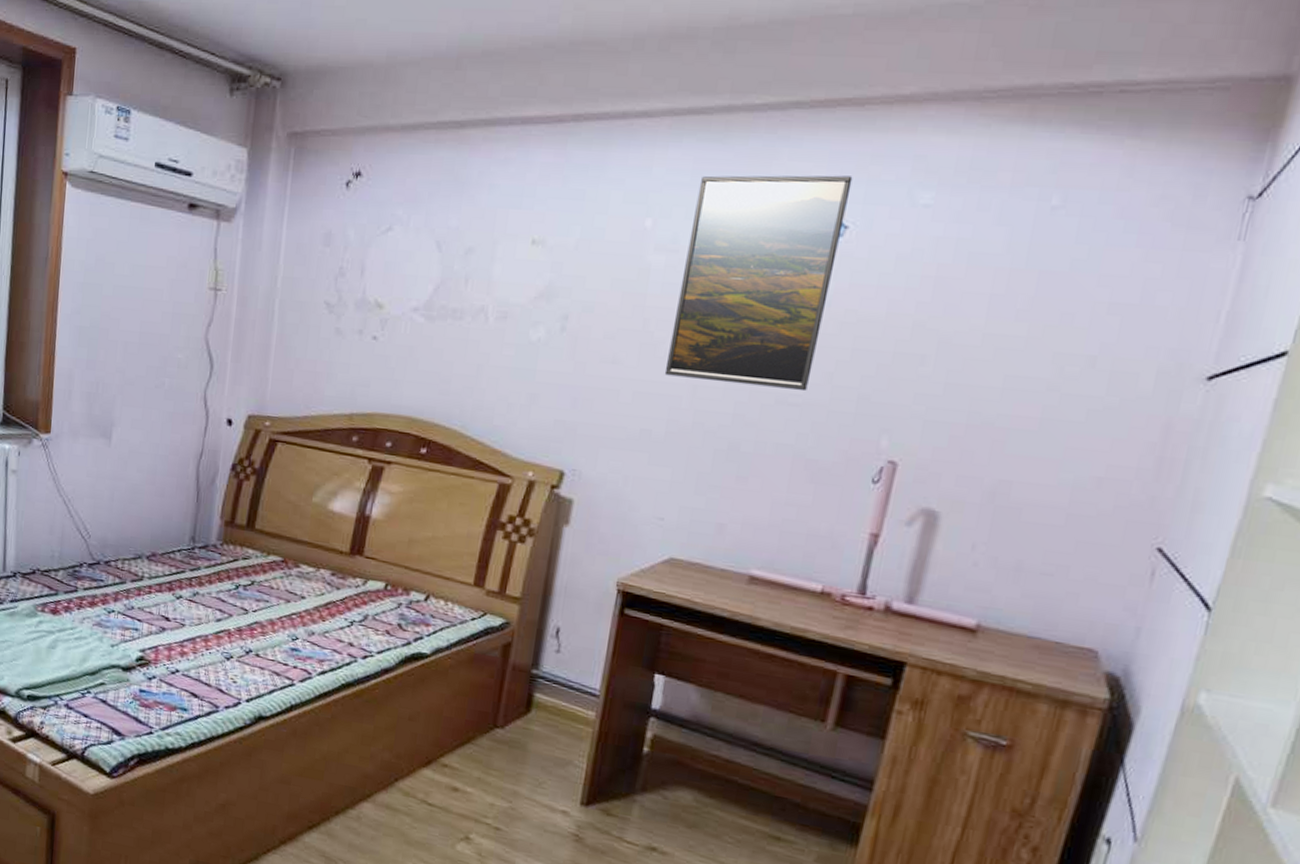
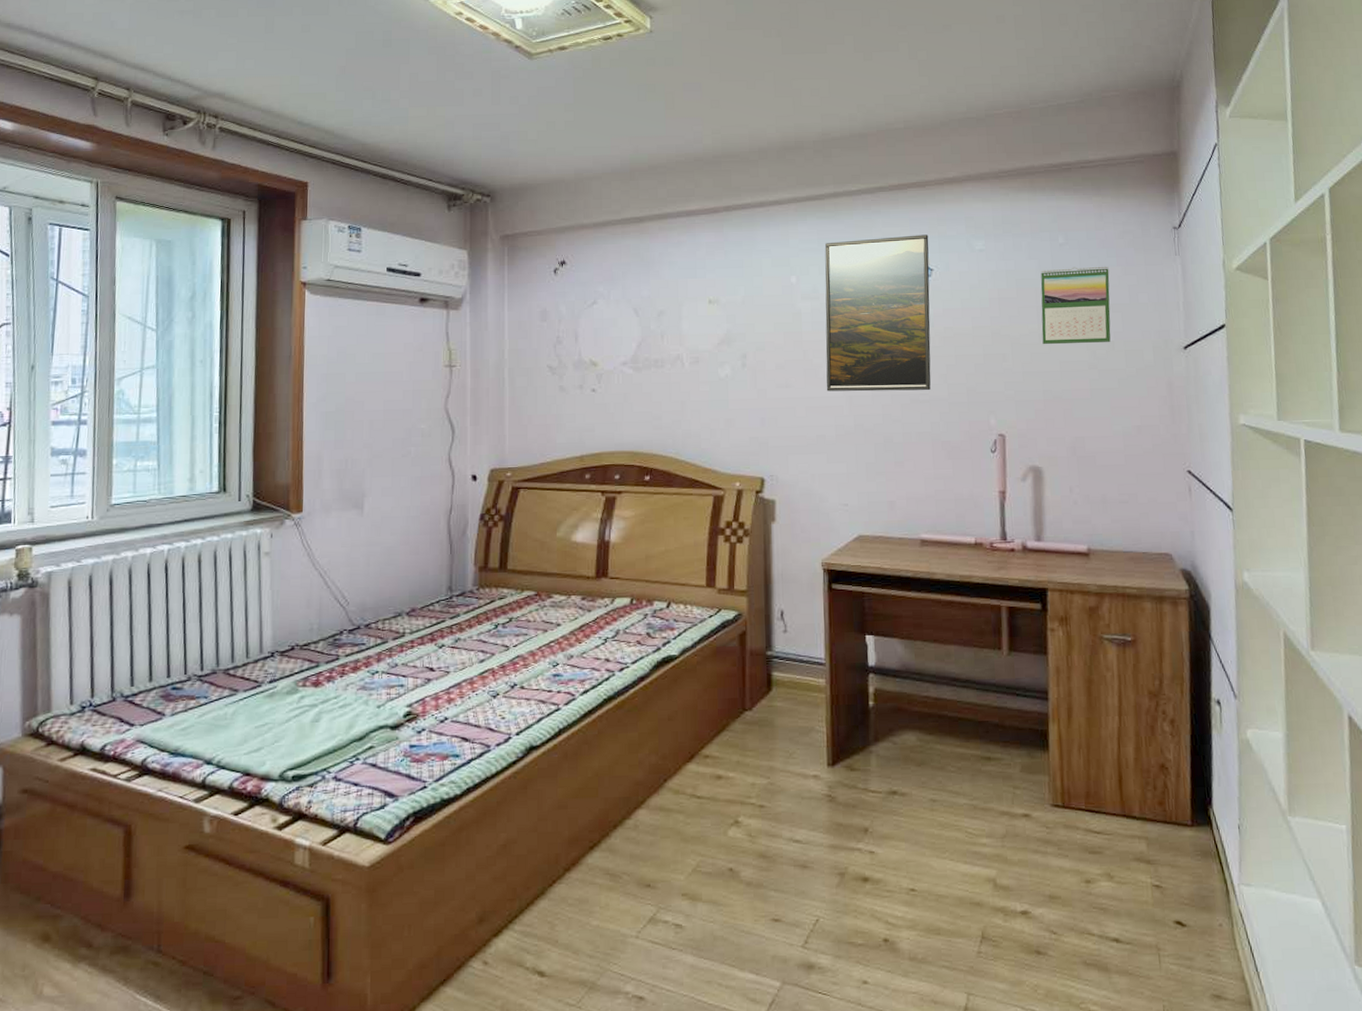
calendar: none [985,242,1121,357] -> present [1040,266,1111,345]

